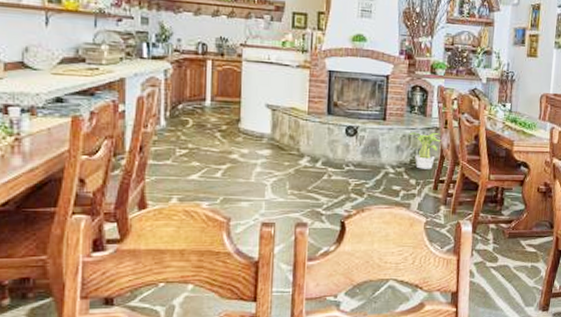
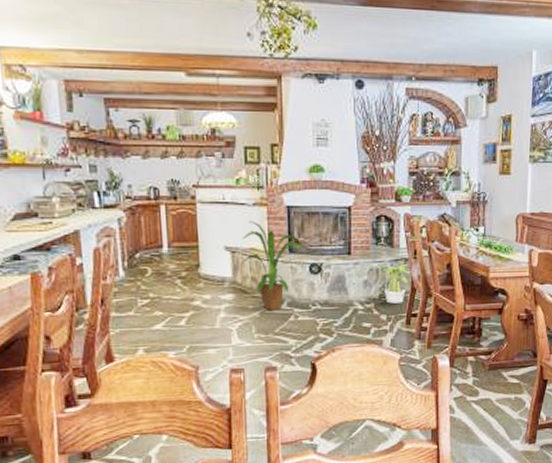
house plant: none [281,82,343,169] -> present [242,221,305,311]

